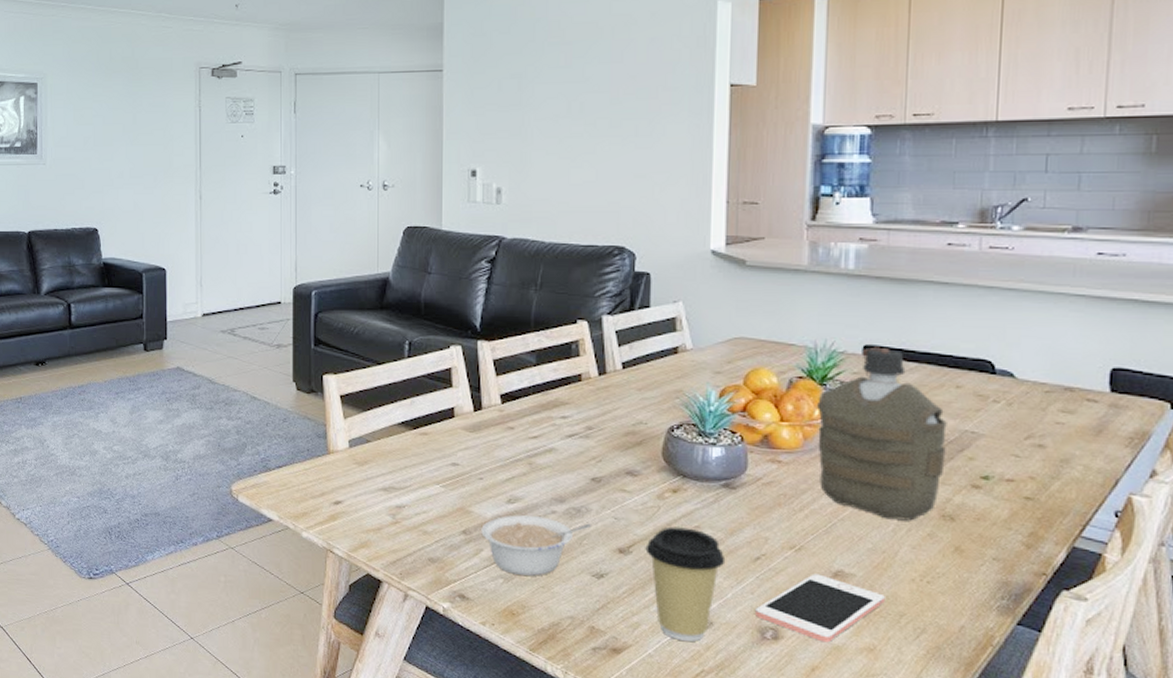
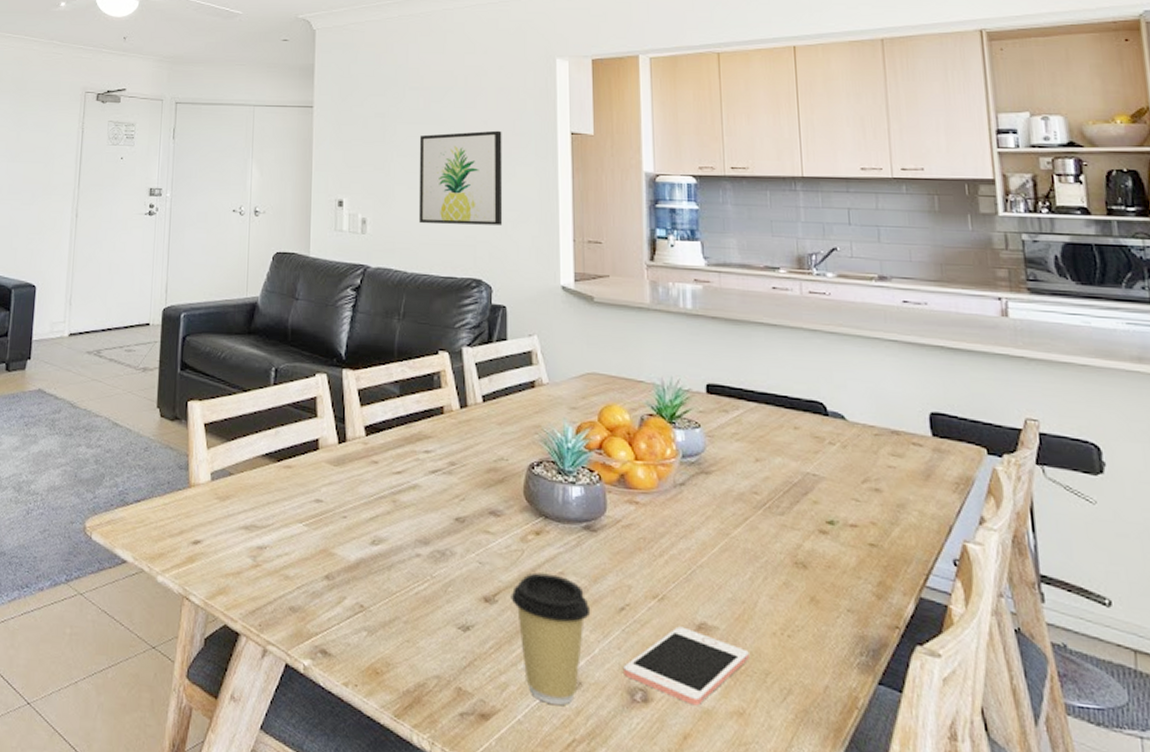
legume: present [481,515,593,576] -> none [344,558,457,628]
wall art: none [557,86,652,191] -> present [418,130,503,225]
water bottle: present [816,346,947,521] -> none [667,385,792,568]

